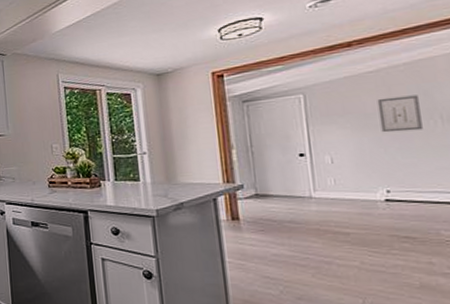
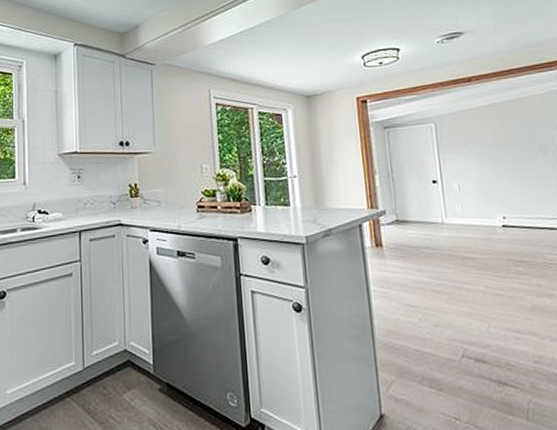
wall art: present [377,95,423,133] -> none [492,129,528,163]

